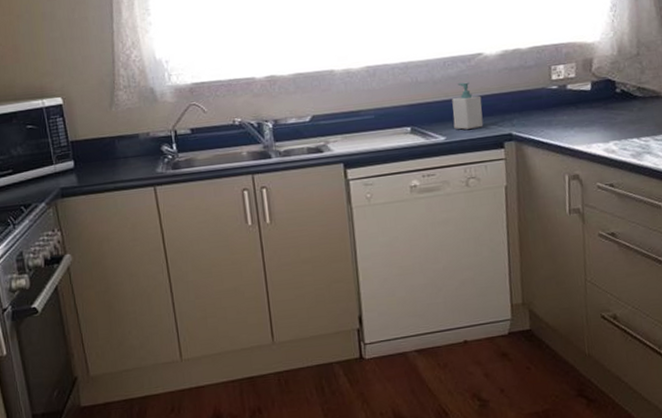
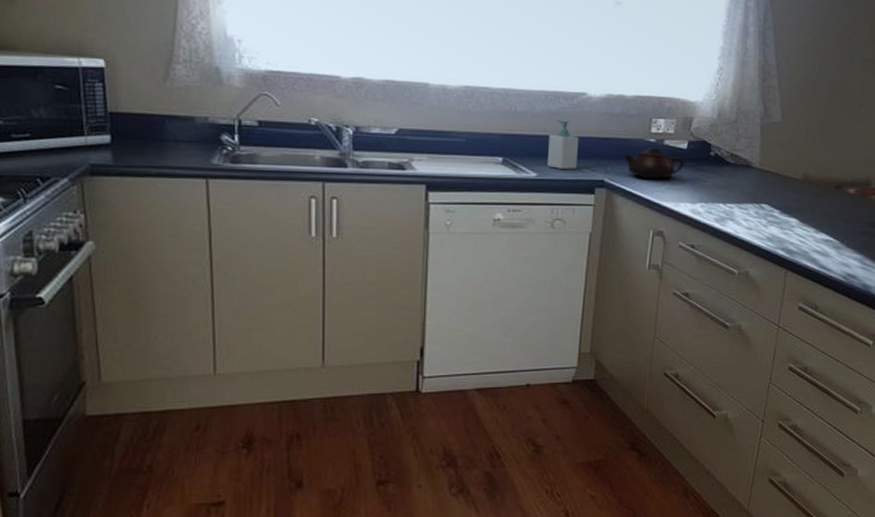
teapot: none [527,94,591,126] -> present [623,147,685,179]

